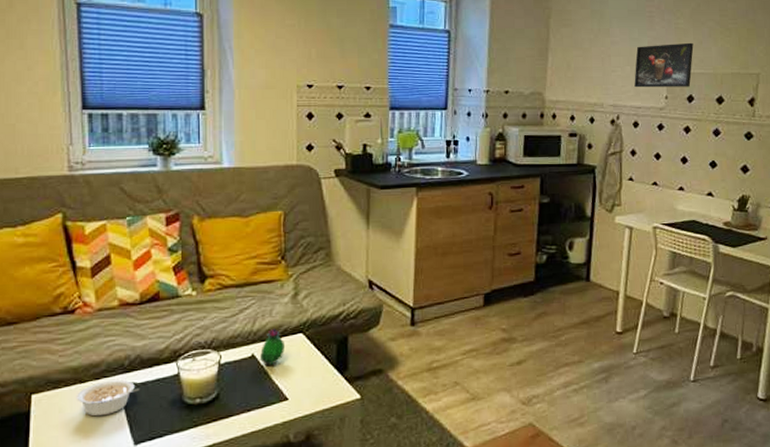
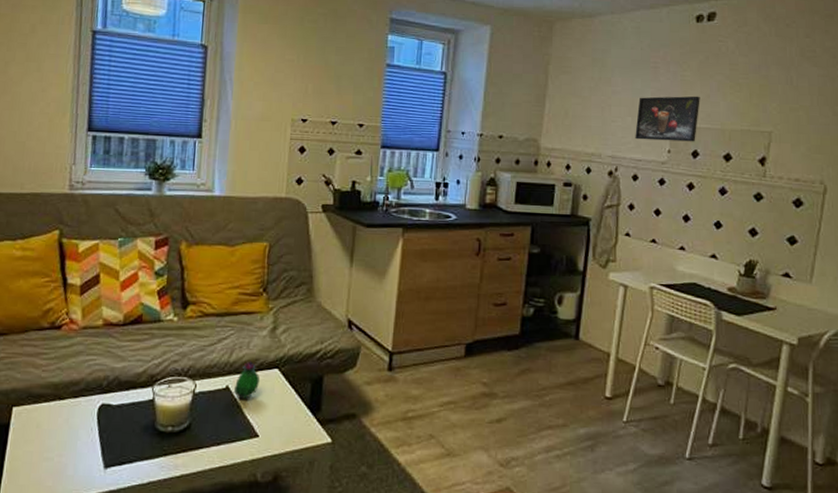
legume: present [76,379,139,417] -> none [53,399,114,435]

